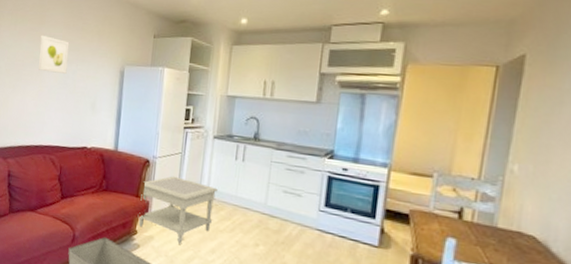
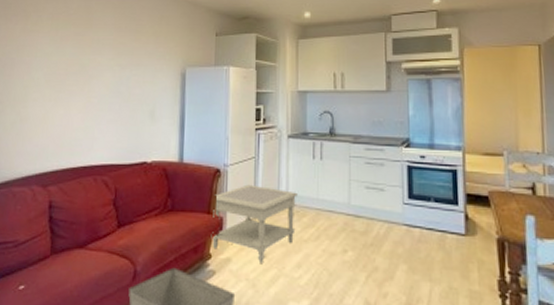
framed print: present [38,36,70,74] -> none [85,40,122,80]

